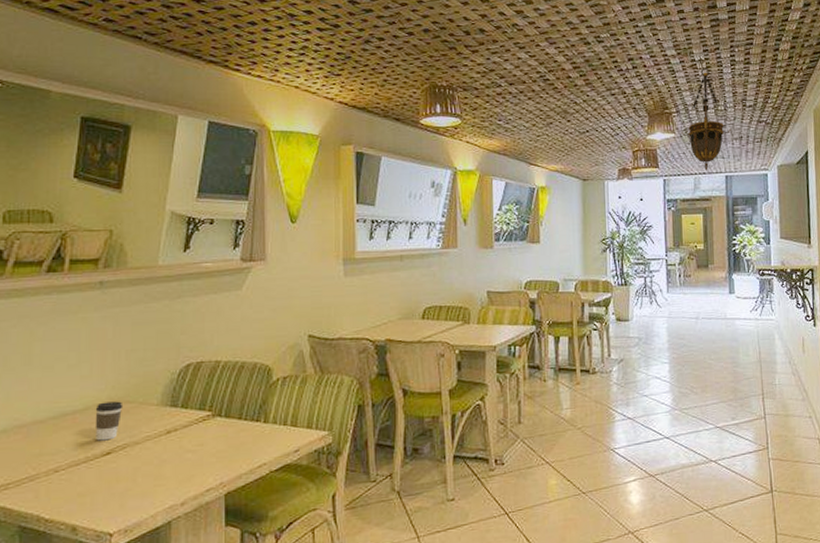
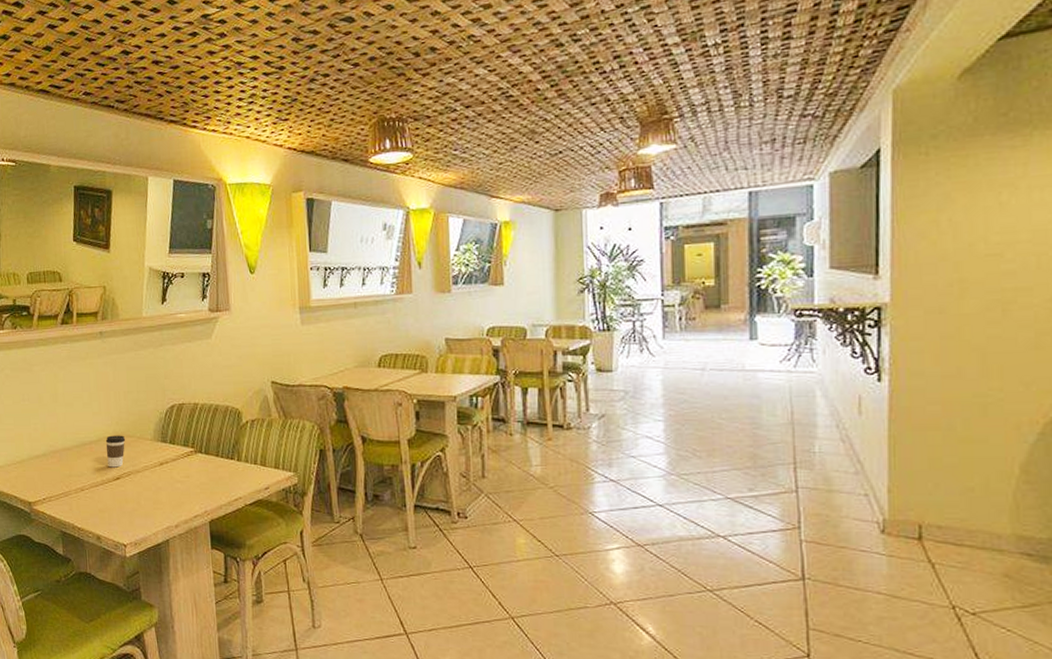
hanging lantern: present [681,67,733,171] -> none [685,52,761,188]

